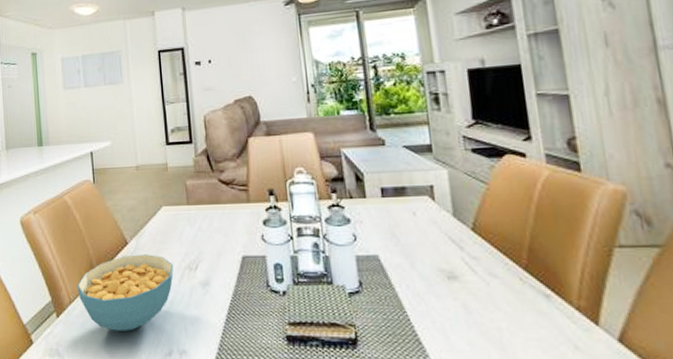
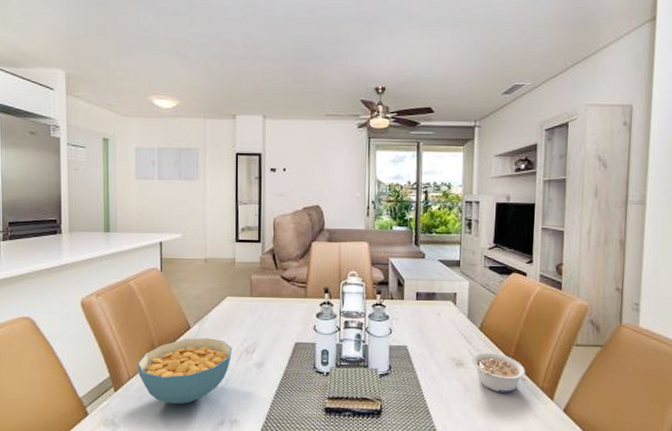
legume: none [467,260,550,315] -> present [471,352,526,393]

